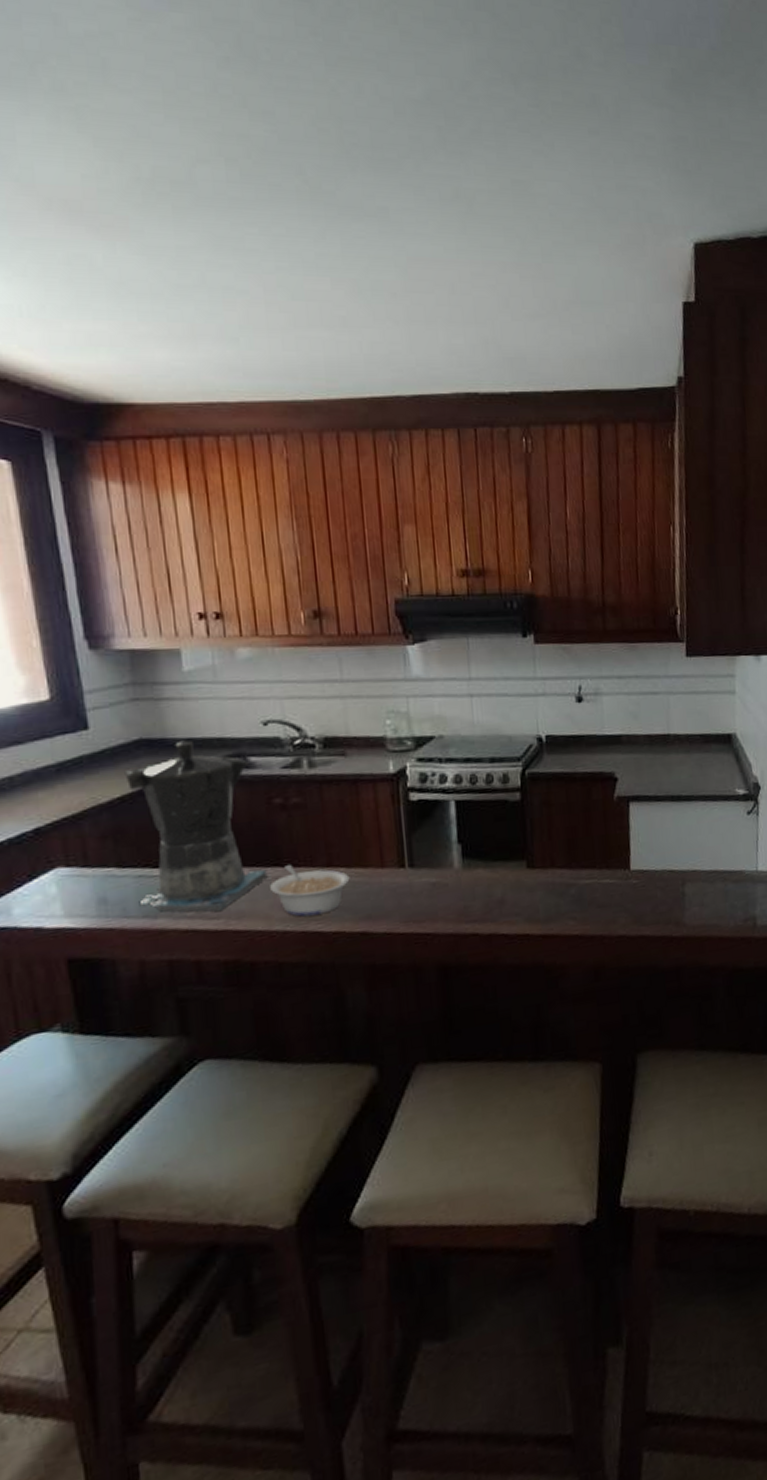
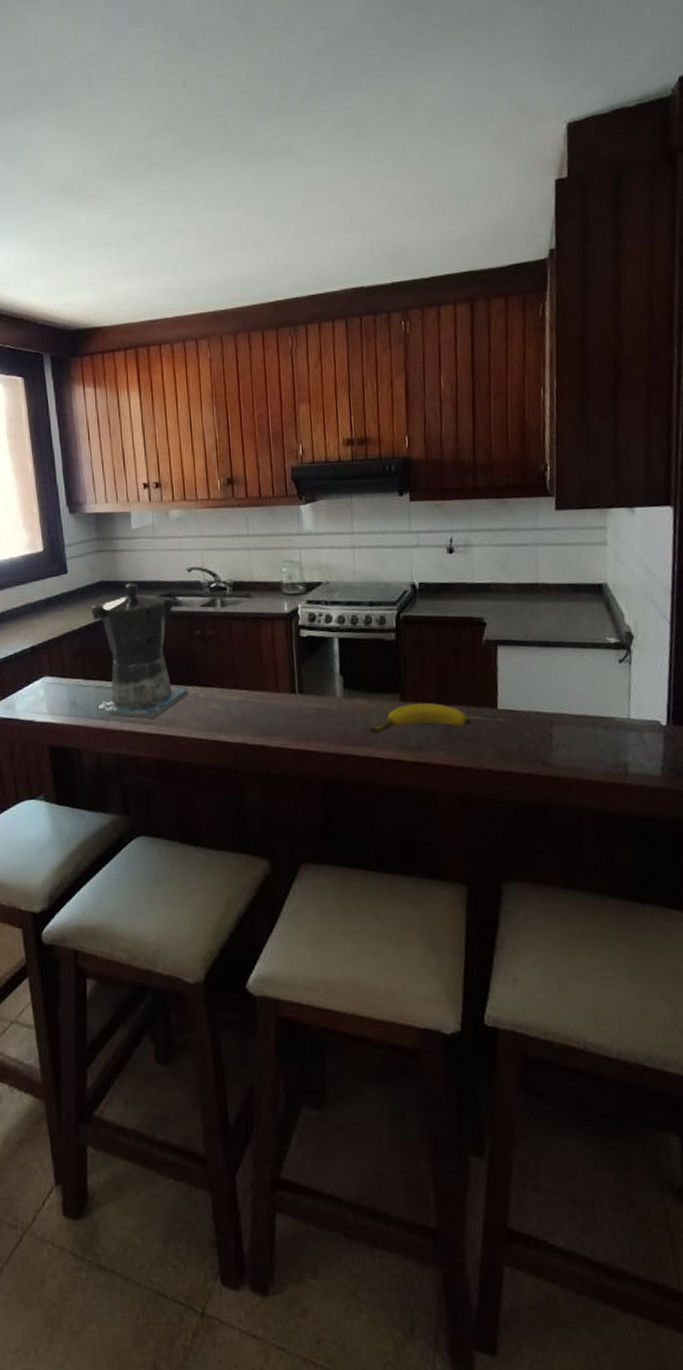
legume: present [270,864,350,917] -> none [190,684,251,728]
banana: none [492,868,603,906] -> present [369,702,471,733]

